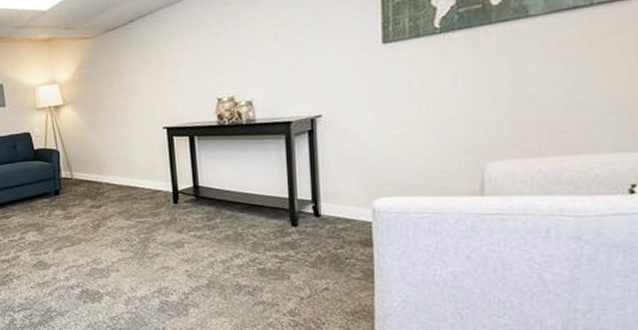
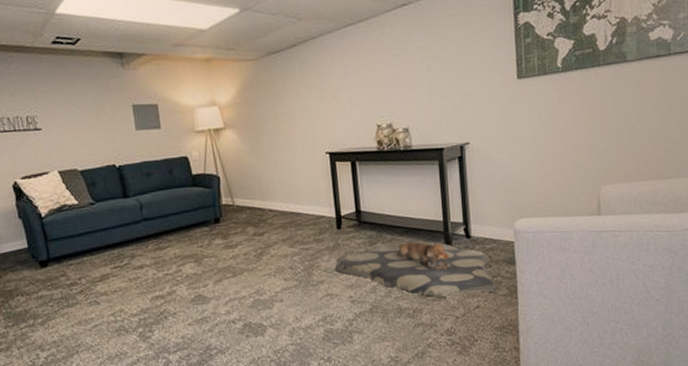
dog bed: none [171,215,349,277] -> present [335,239,497,297]

